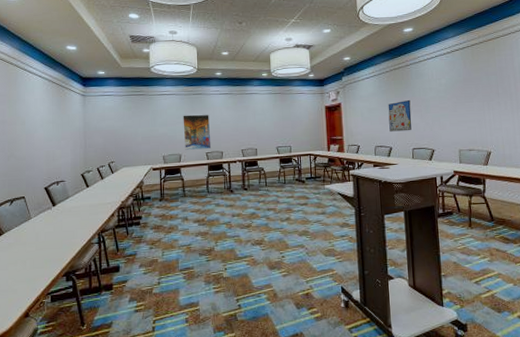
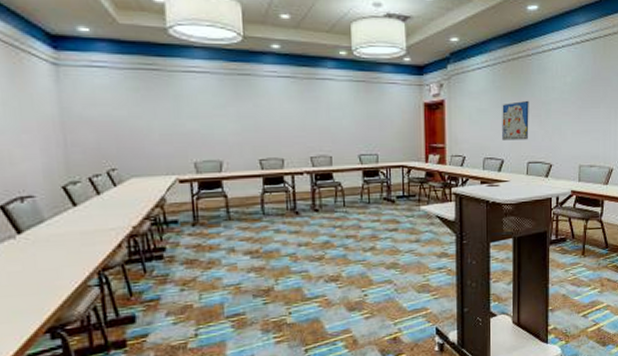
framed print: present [183,114,212,150] -> none [222,104,267,155]

